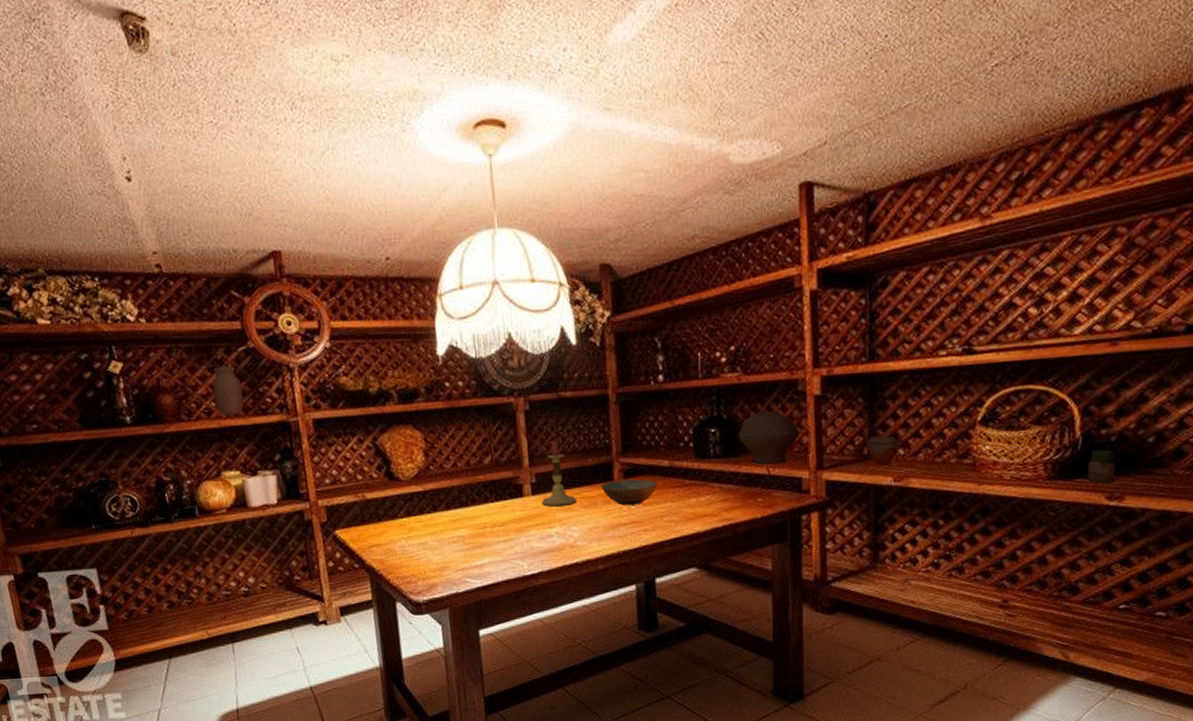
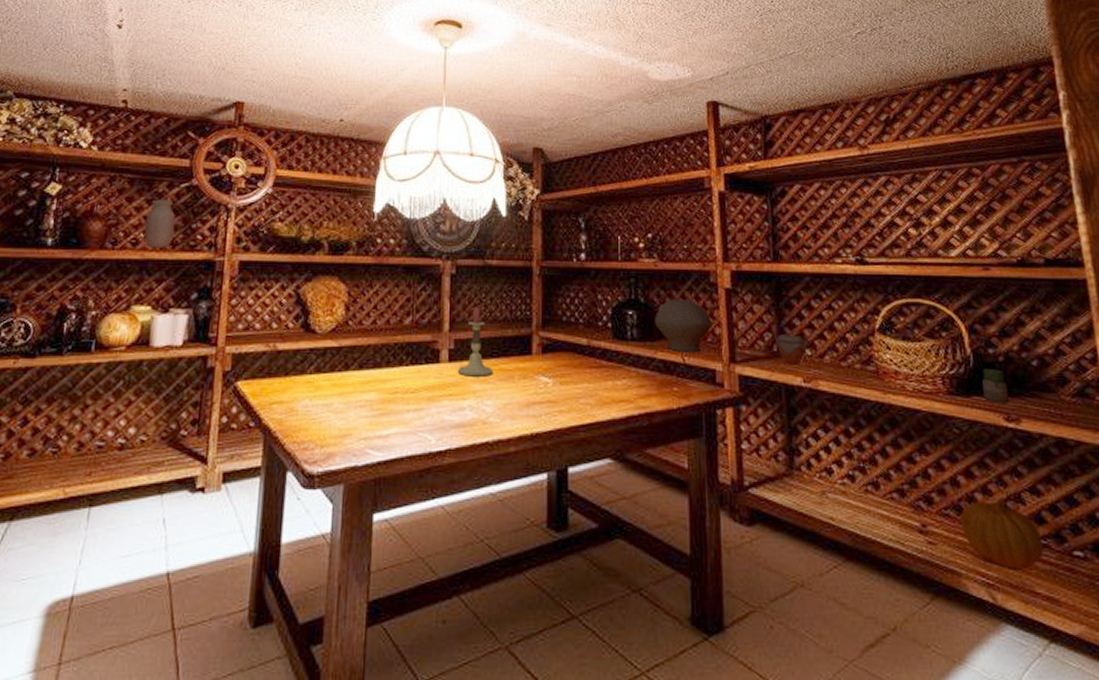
bowl: present [601,479,658,506] -> none [519,354,576,383]
pumpkin: none [1043,570,1127,632] -> present [960,496,1045,570]

